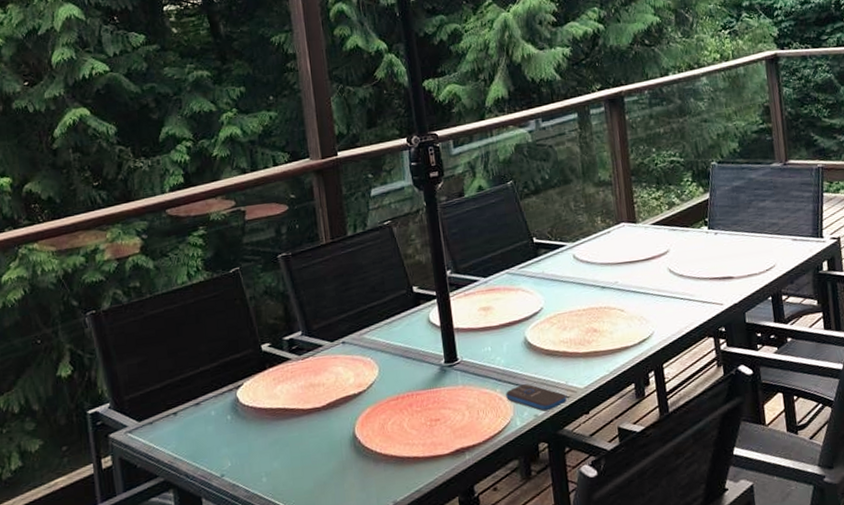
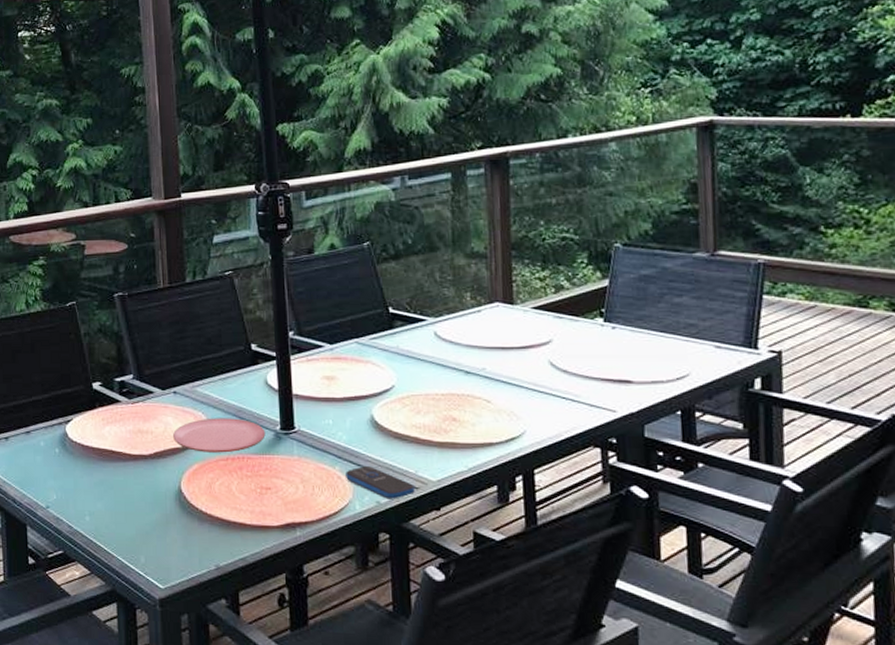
plate: none [344,358,432,396] -> present [173,418,266,453]

